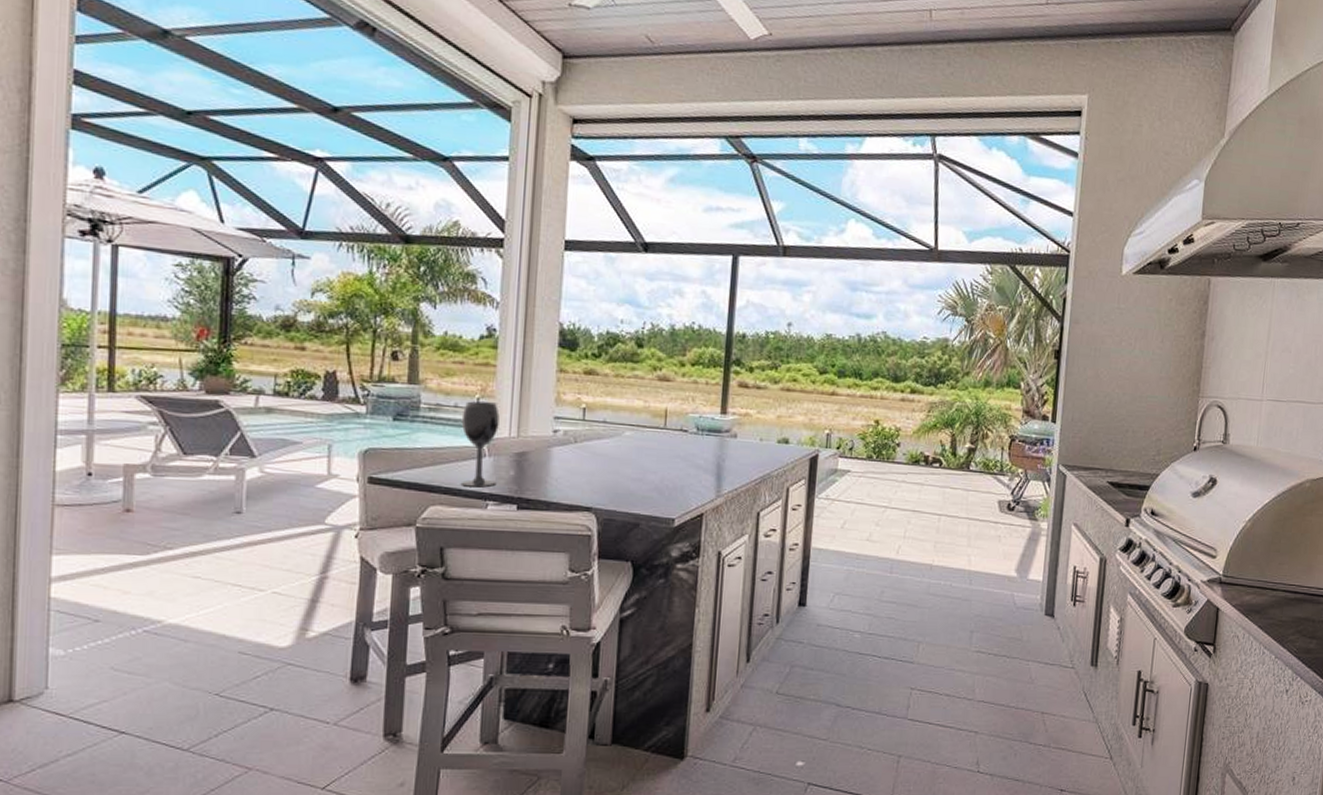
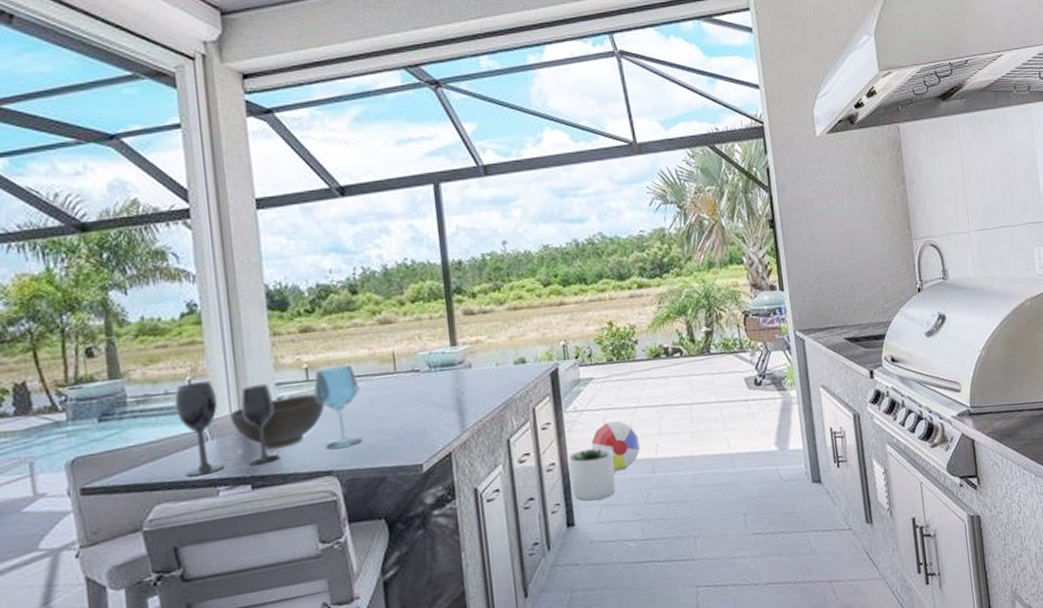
bowl: none [509,431,595,477] -> present [230,394,325,449]
wine glass: none [518,414,550,489] -> present [241,383,280,466]
wine glass: none [587,411,630,489] -> present [313,364,362,450]
planter: none [810,537,856,587] -> present [569,448,616,501]
beachball: none [835,515,883,565] -> present [591,420,640,472]

